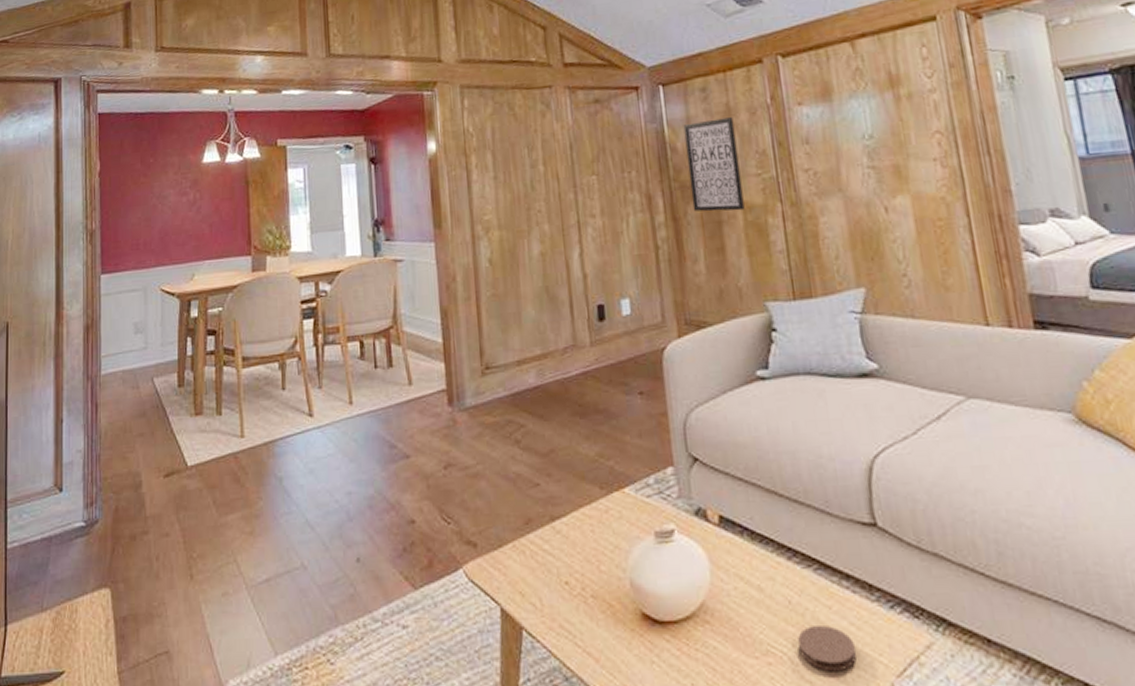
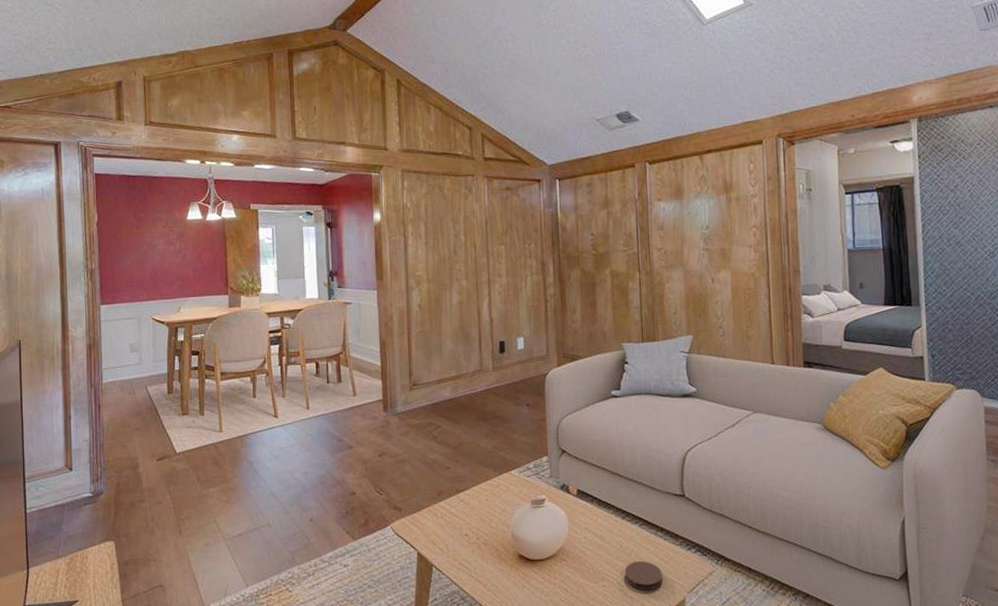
wall art: present [683,117,745,212] -> none [572,207,613,277]

